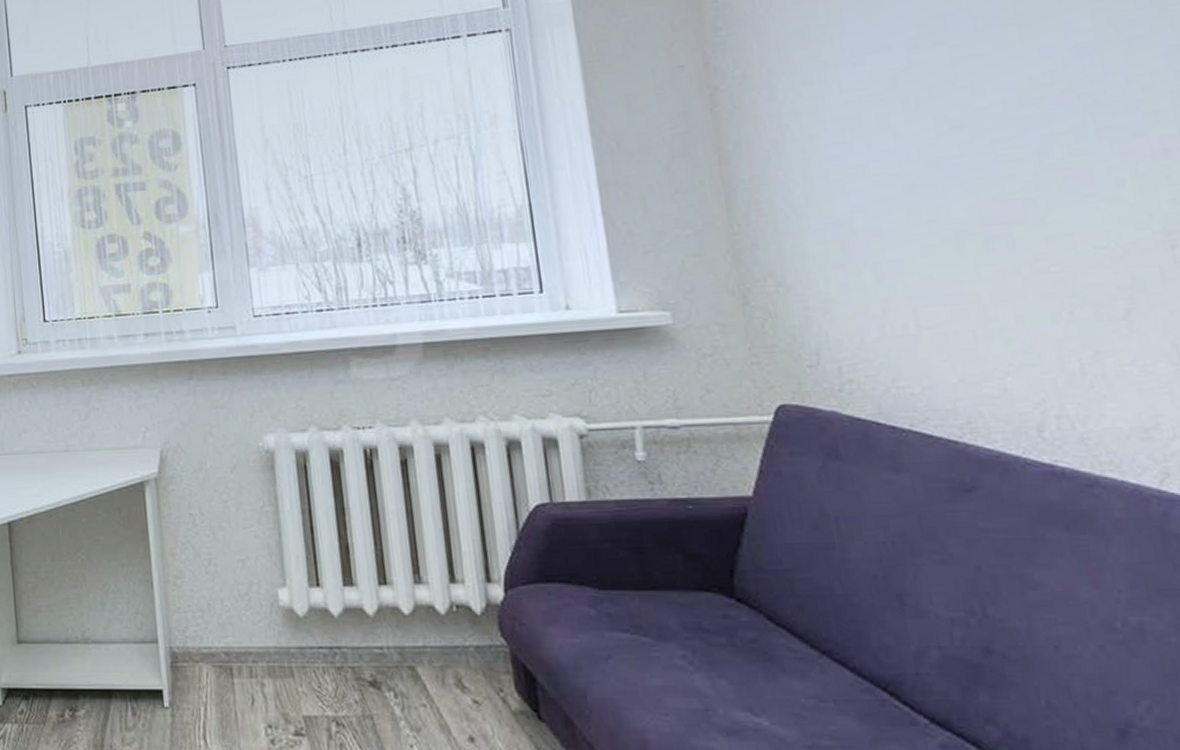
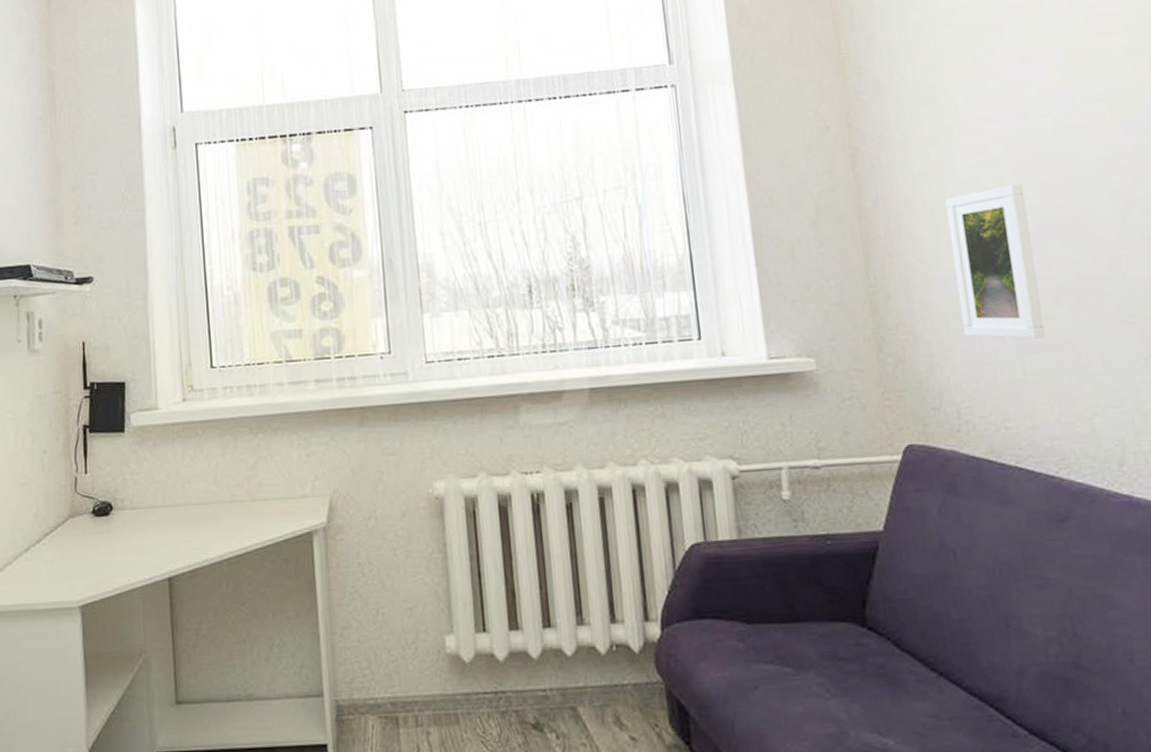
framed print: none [820,120,944,291] -> present [945,183,1045,339]

